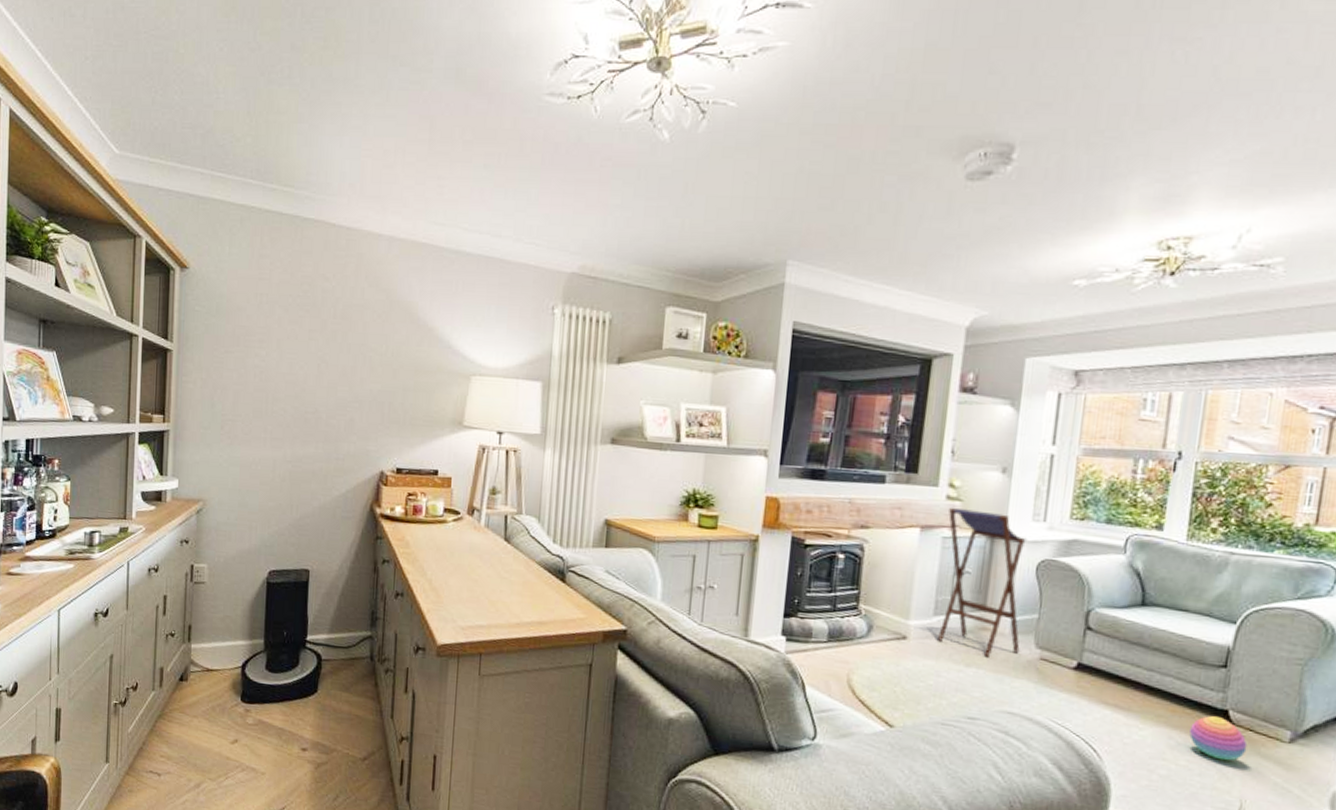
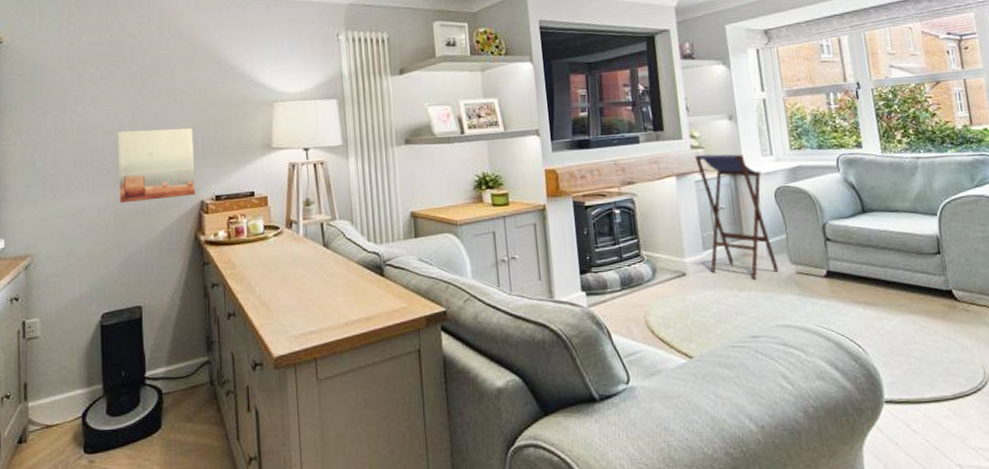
wall art: none [297,383,381,465] -> present [117,128,196,204]
stacking toy: present [1189,716,1248,761] -> none [927,297,975,335]

